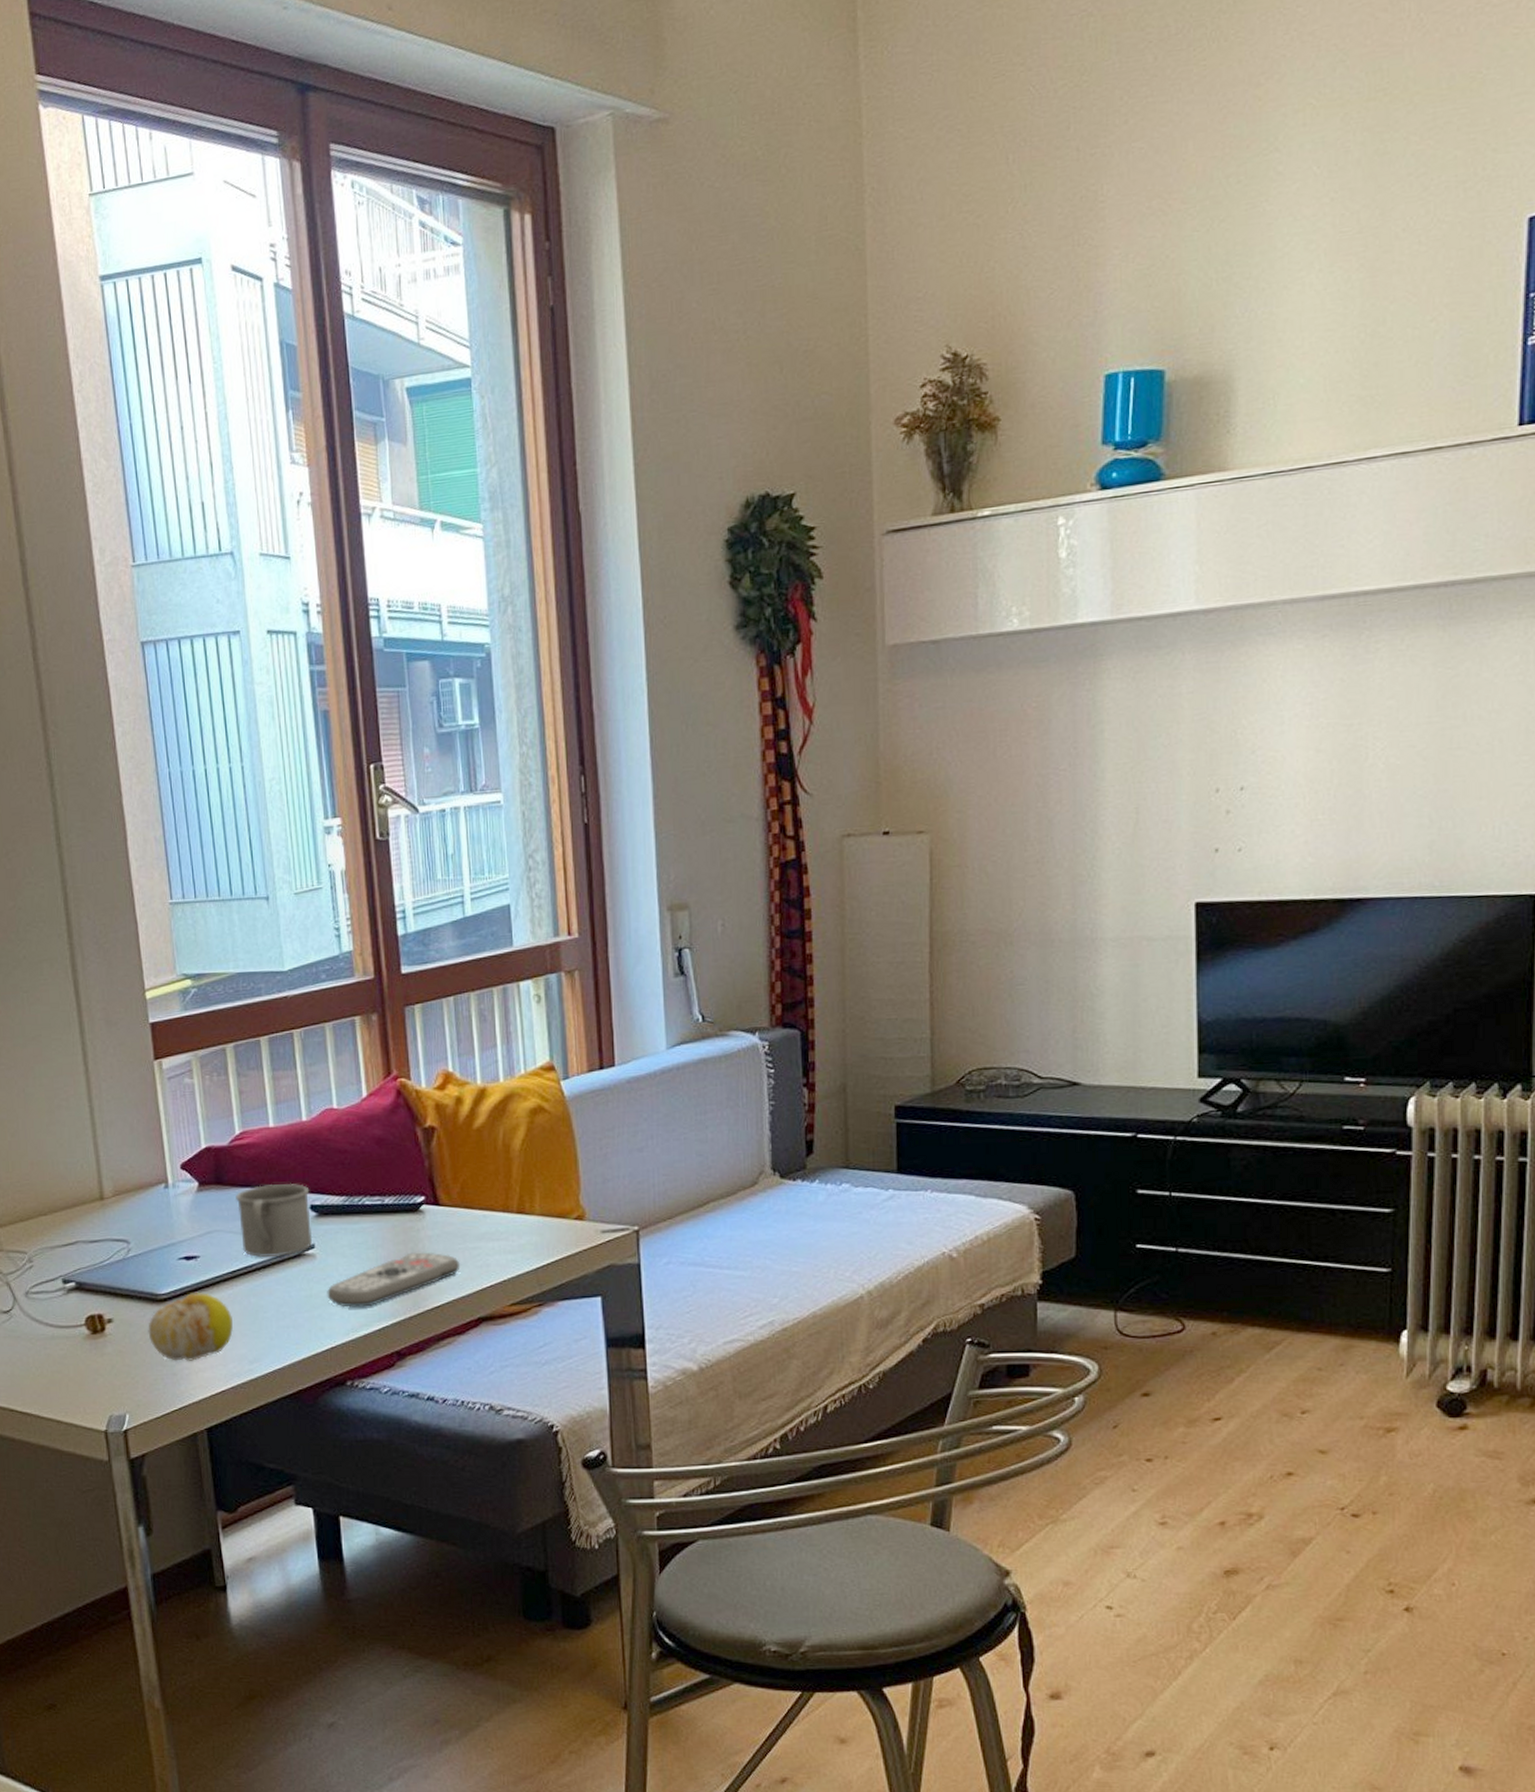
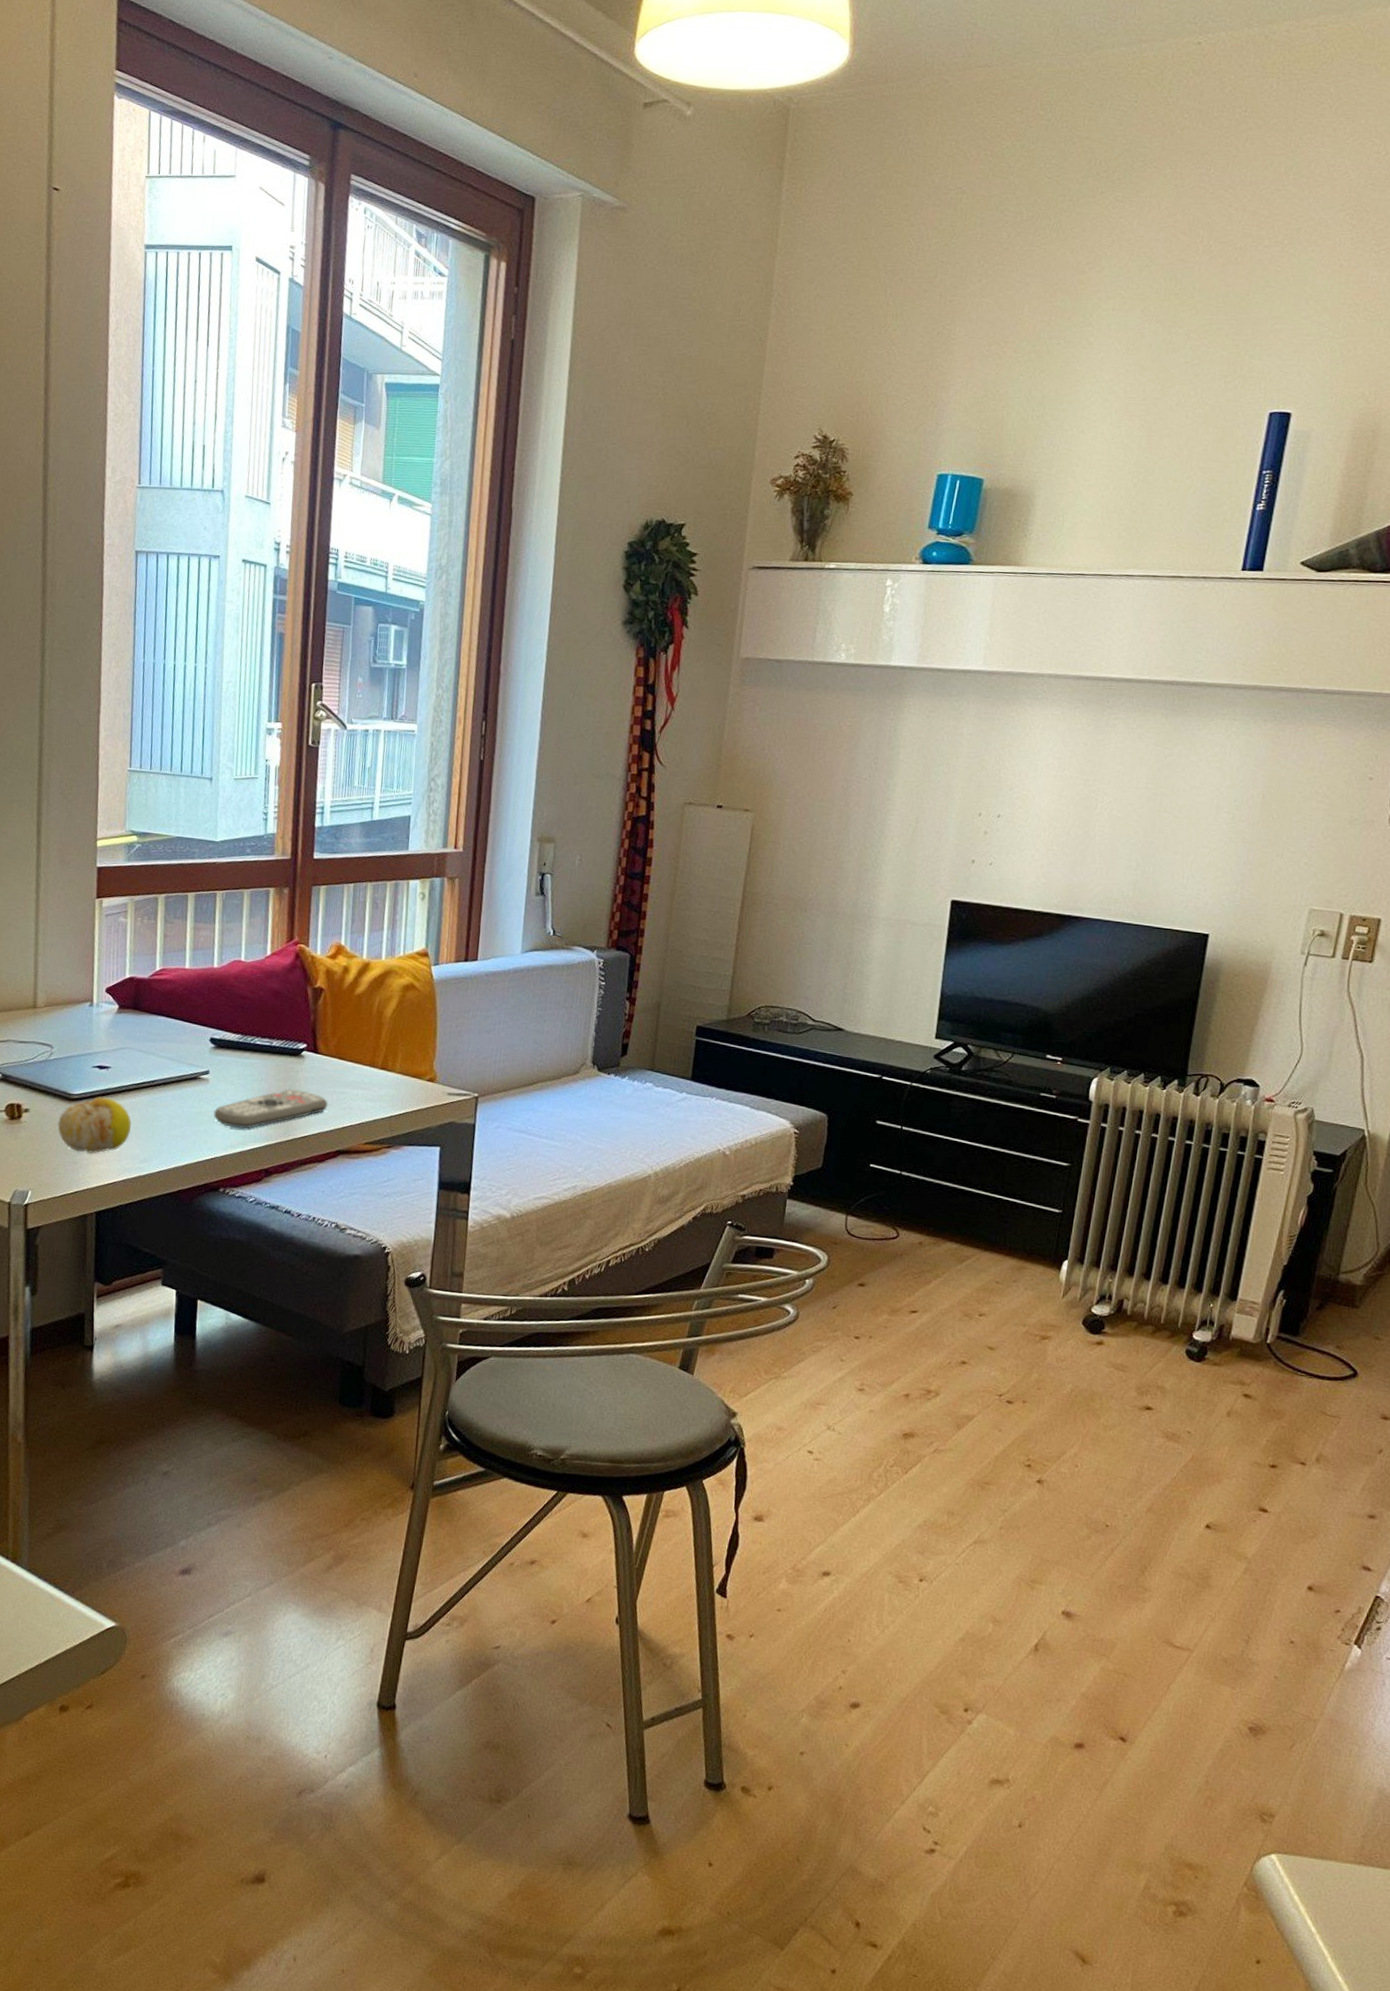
mug: present [236,1183,313,1258] -> none [148,1015,212,1078]

